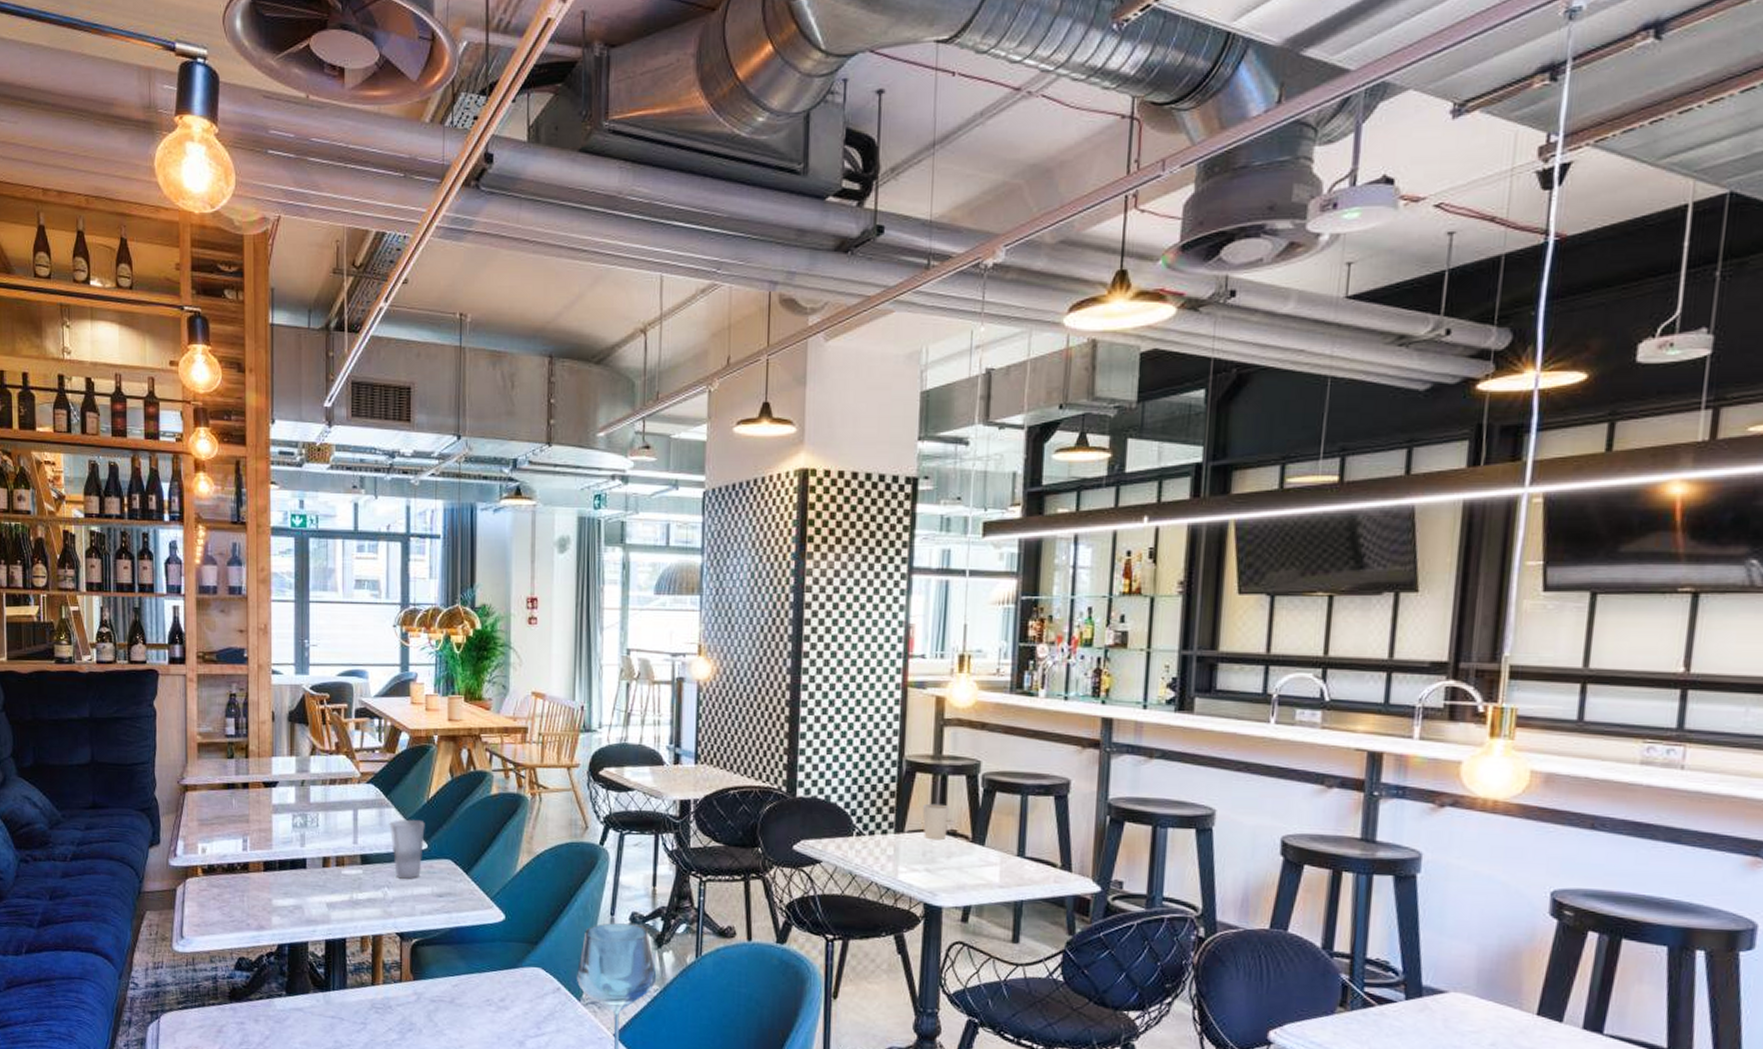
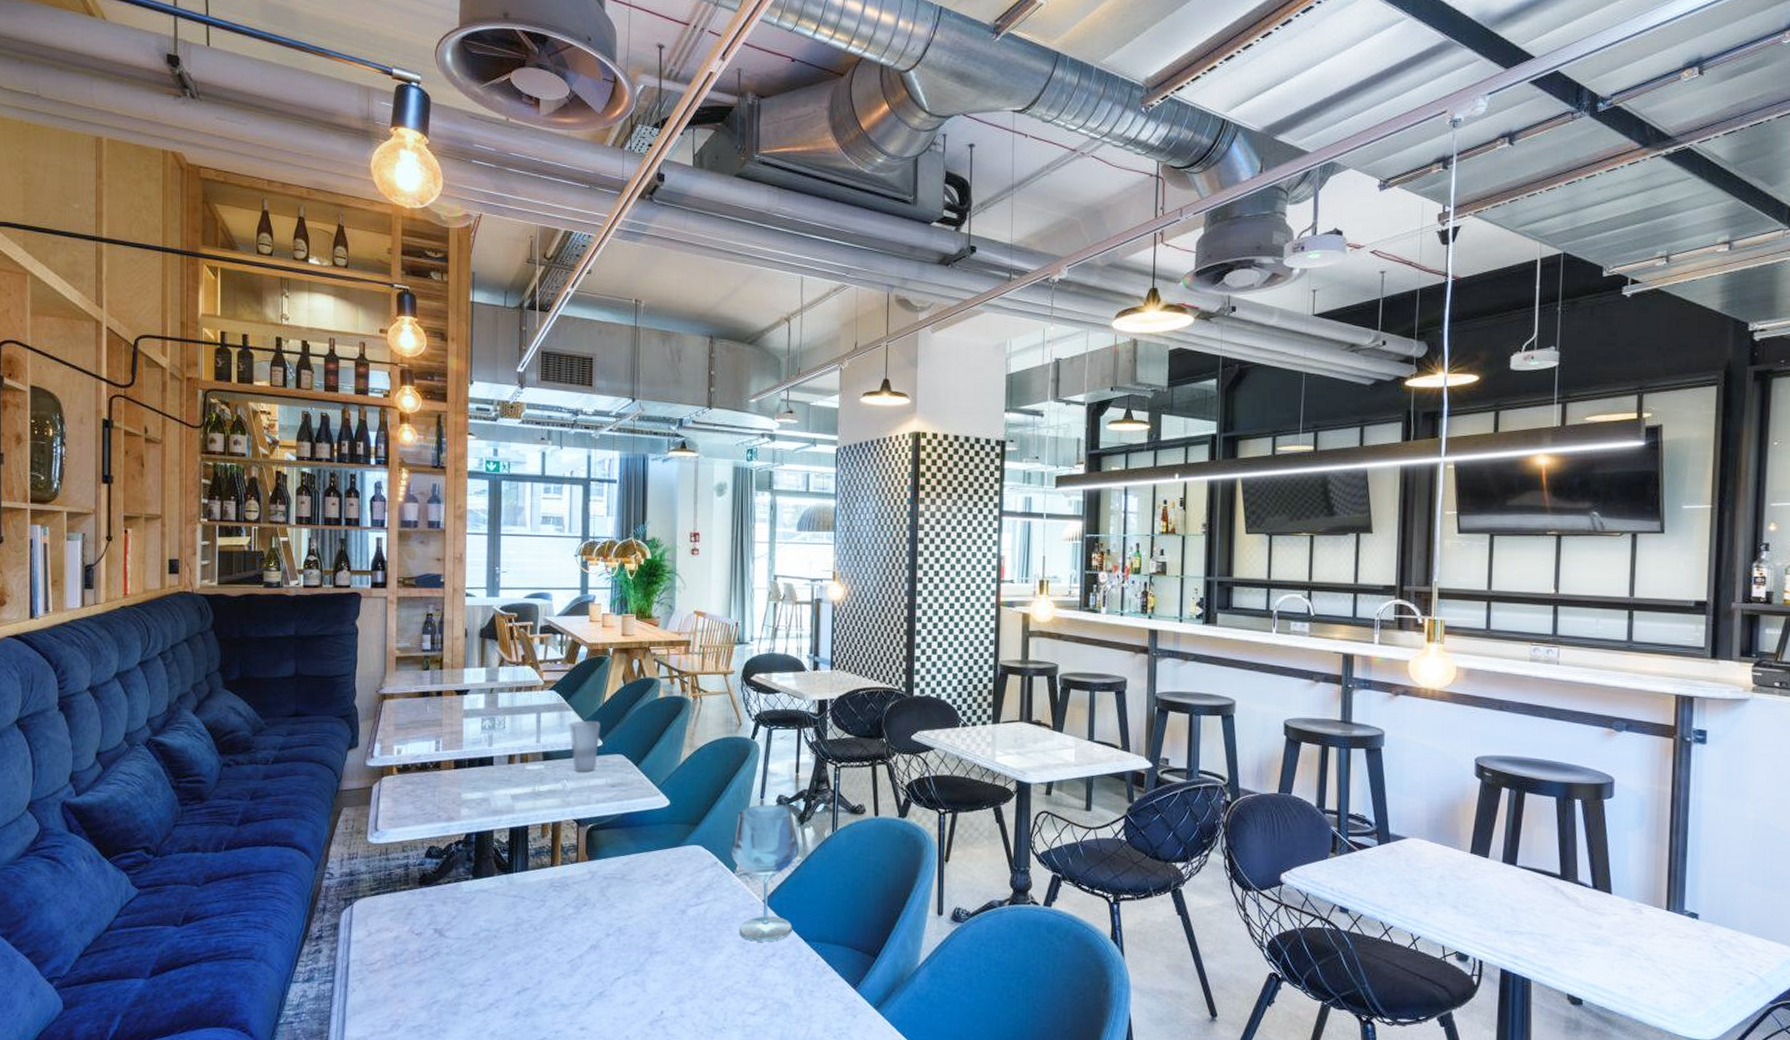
cup: present [922,803,954,841] -> none [1013,699,1038,729]

